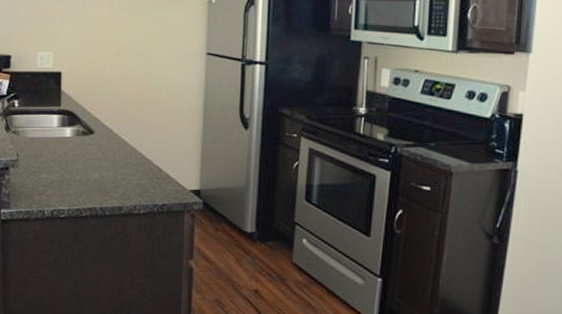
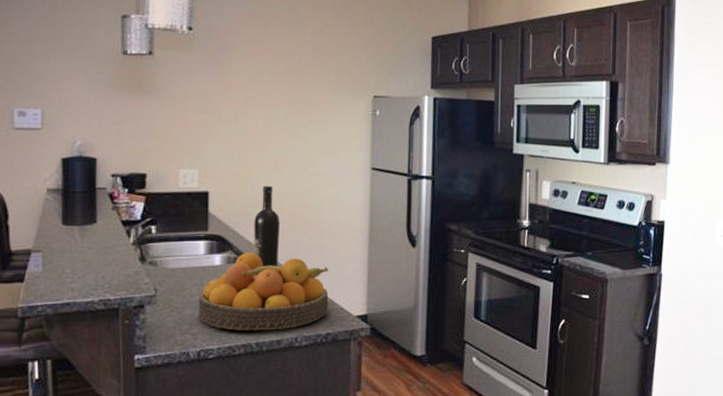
fruit bowl: none [52,126,165,197] -> present [198,252,329,331]
wine bottle: none [99,67,122,142] -> present [254,185,280,268]

